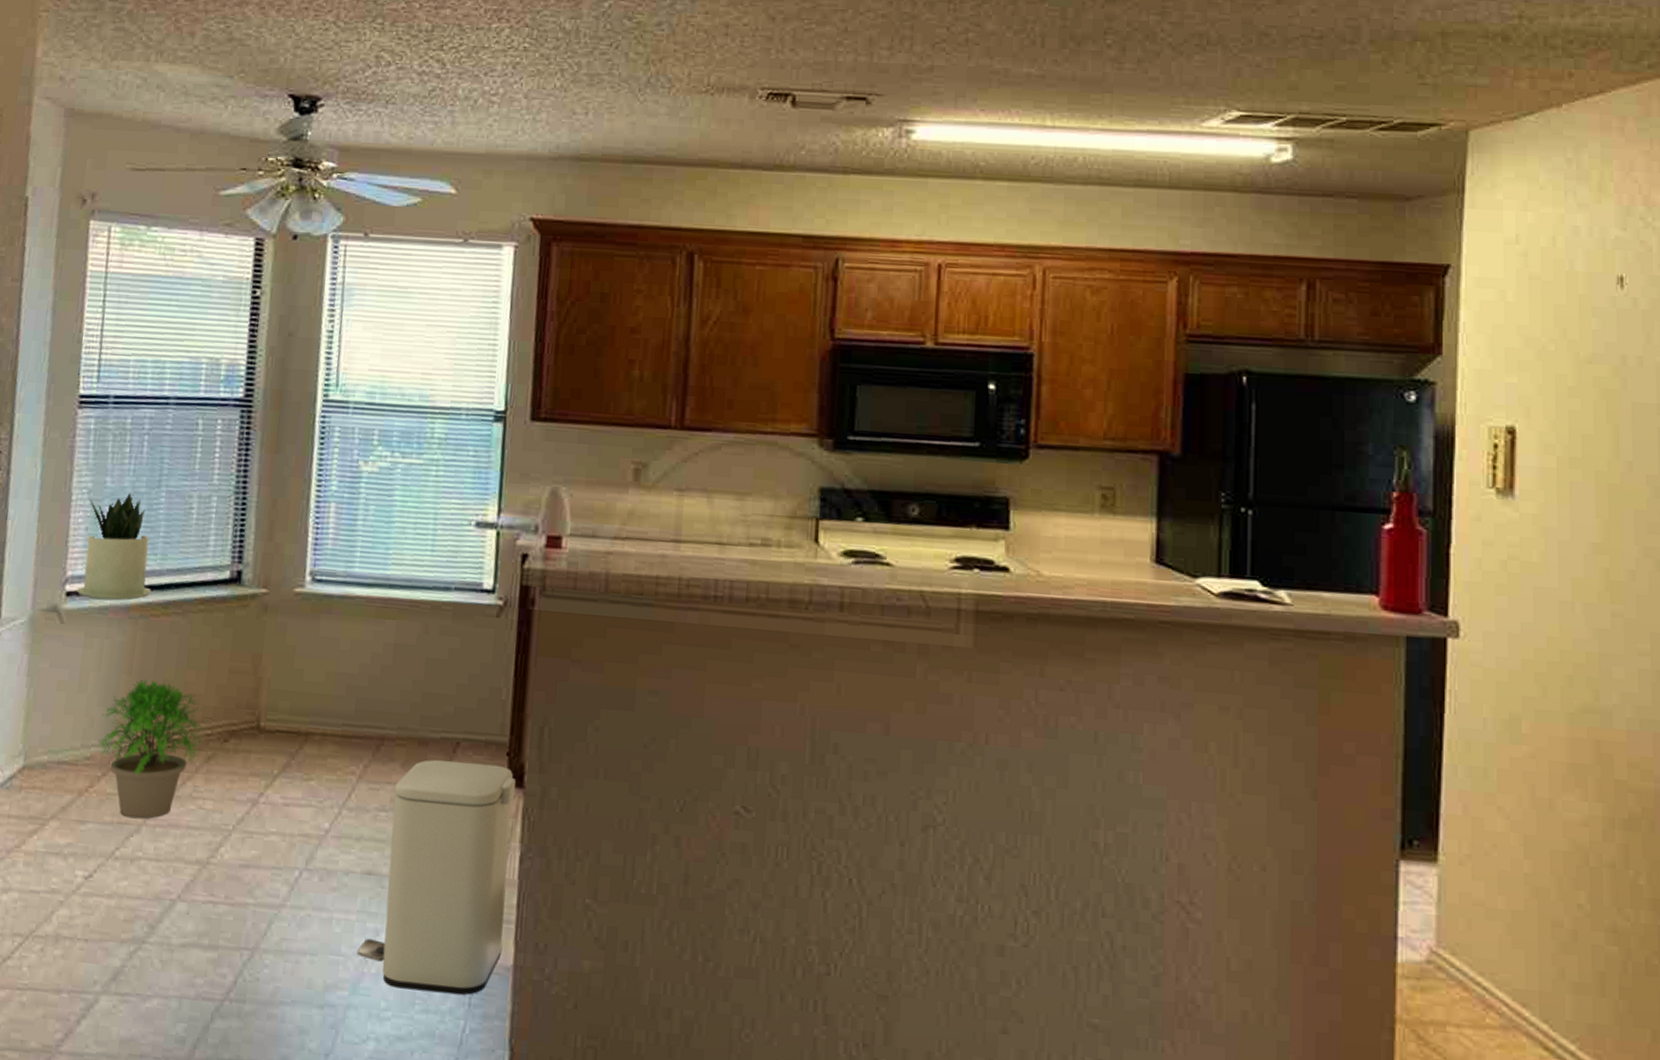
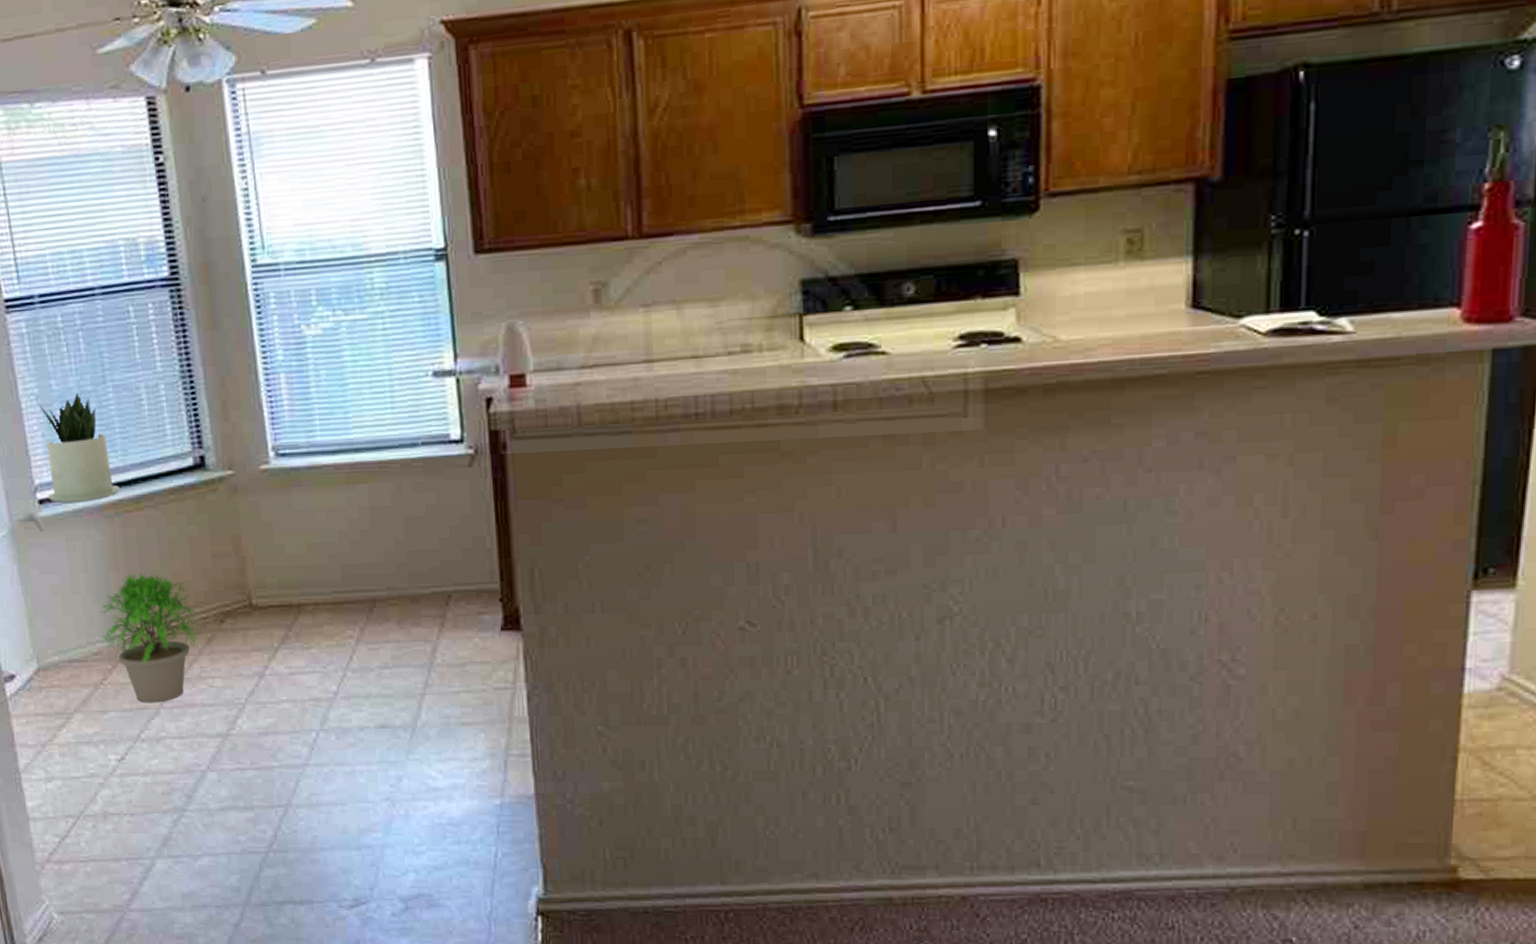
pedal bin: present [356,759,516,995] -> none [383,612,522,825]

